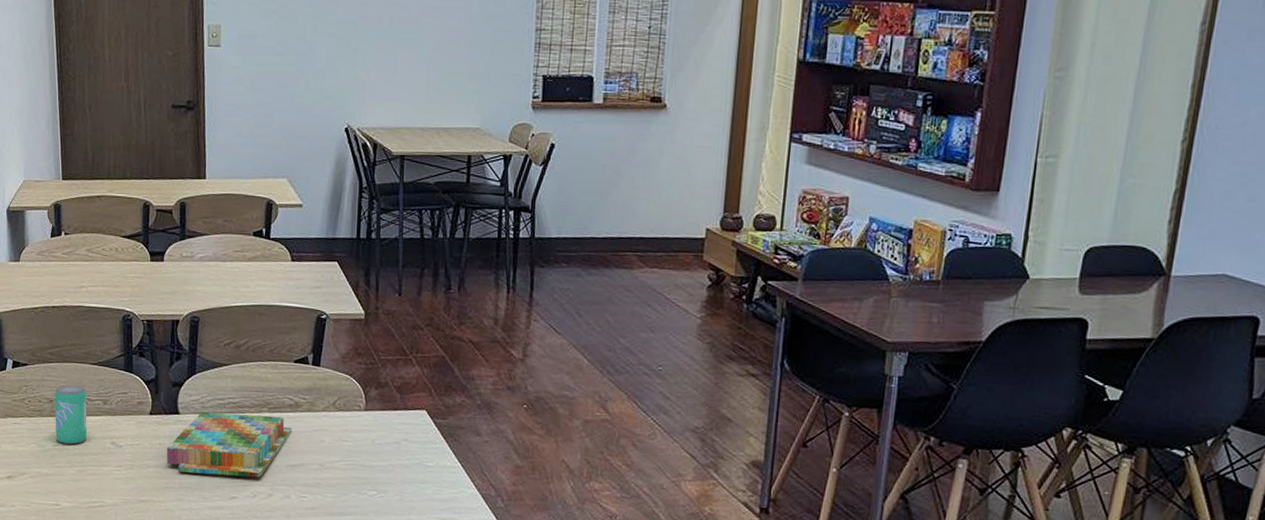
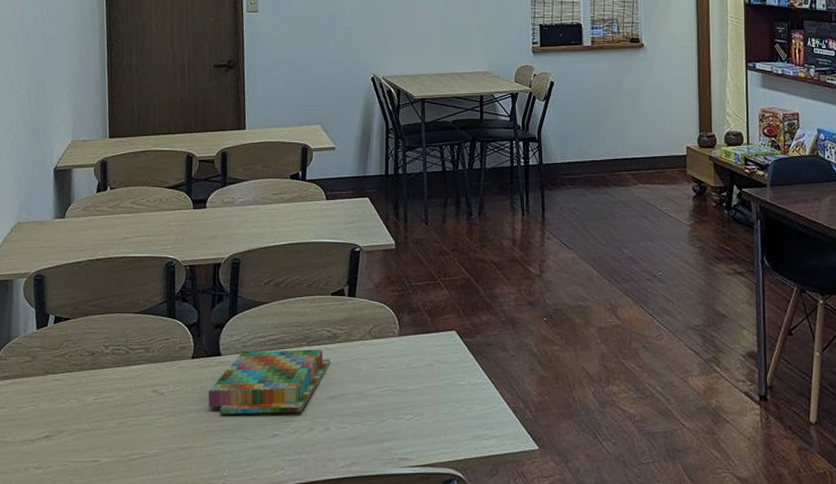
beverage can: present [54,385,87,445] -> none [96,336,129,396]

